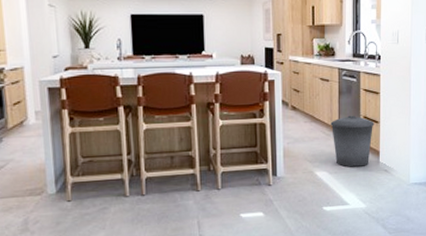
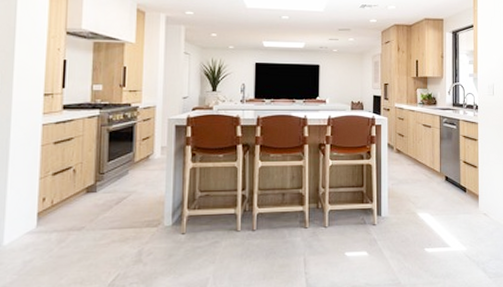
trash can: present [330,115,374,167] -> none [432,160,473,210]

